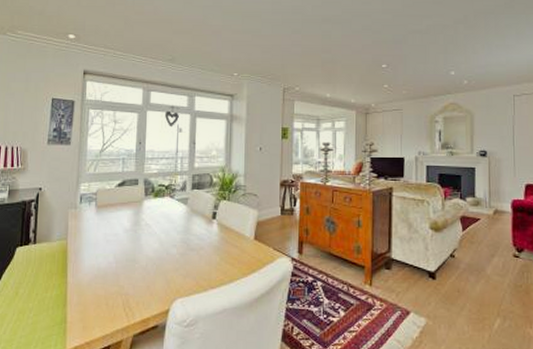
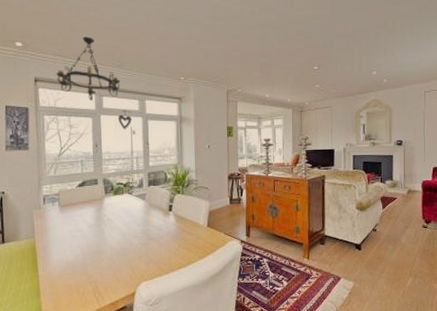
chandelier: none [105,30,170,95] -> present [56,36,120,101]

